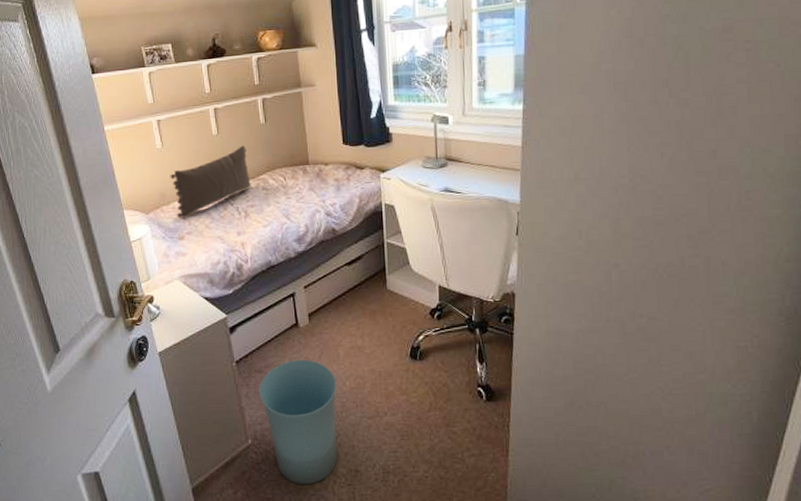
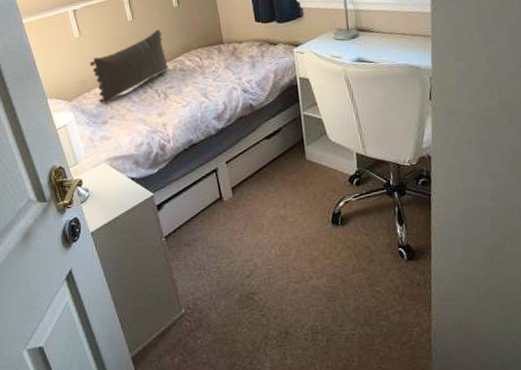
waste bin: present [259,359,338,485] -> none [189,231,268,349]

